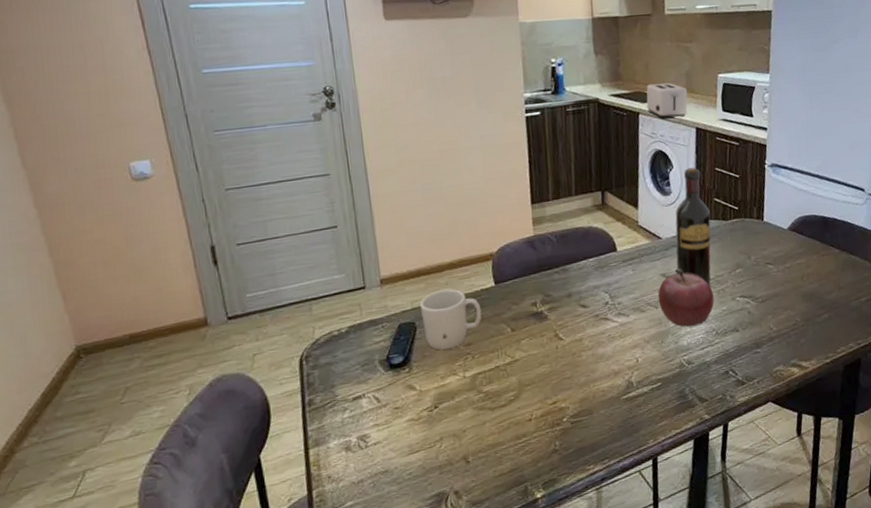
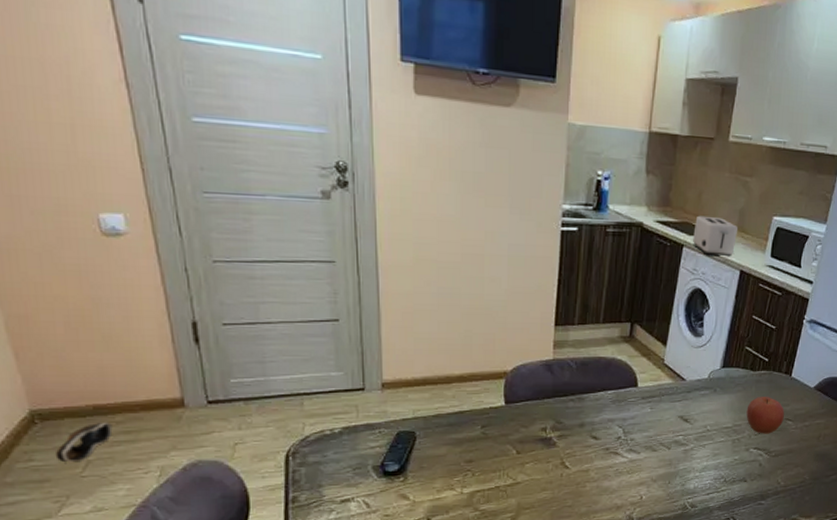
shoe: none [97,349,147,392] -> present [54,423,113,463]
mug: present [419,288,482,350] -> none [422,402,488,463]
fruit: present [658,268,714,327] -> none [672,412,728,471]
wine bottle: present [675,167,711,287] -> none [695,312,739,435]
fruit: none [725,243,764,281] -> present [746,397,784,434]

